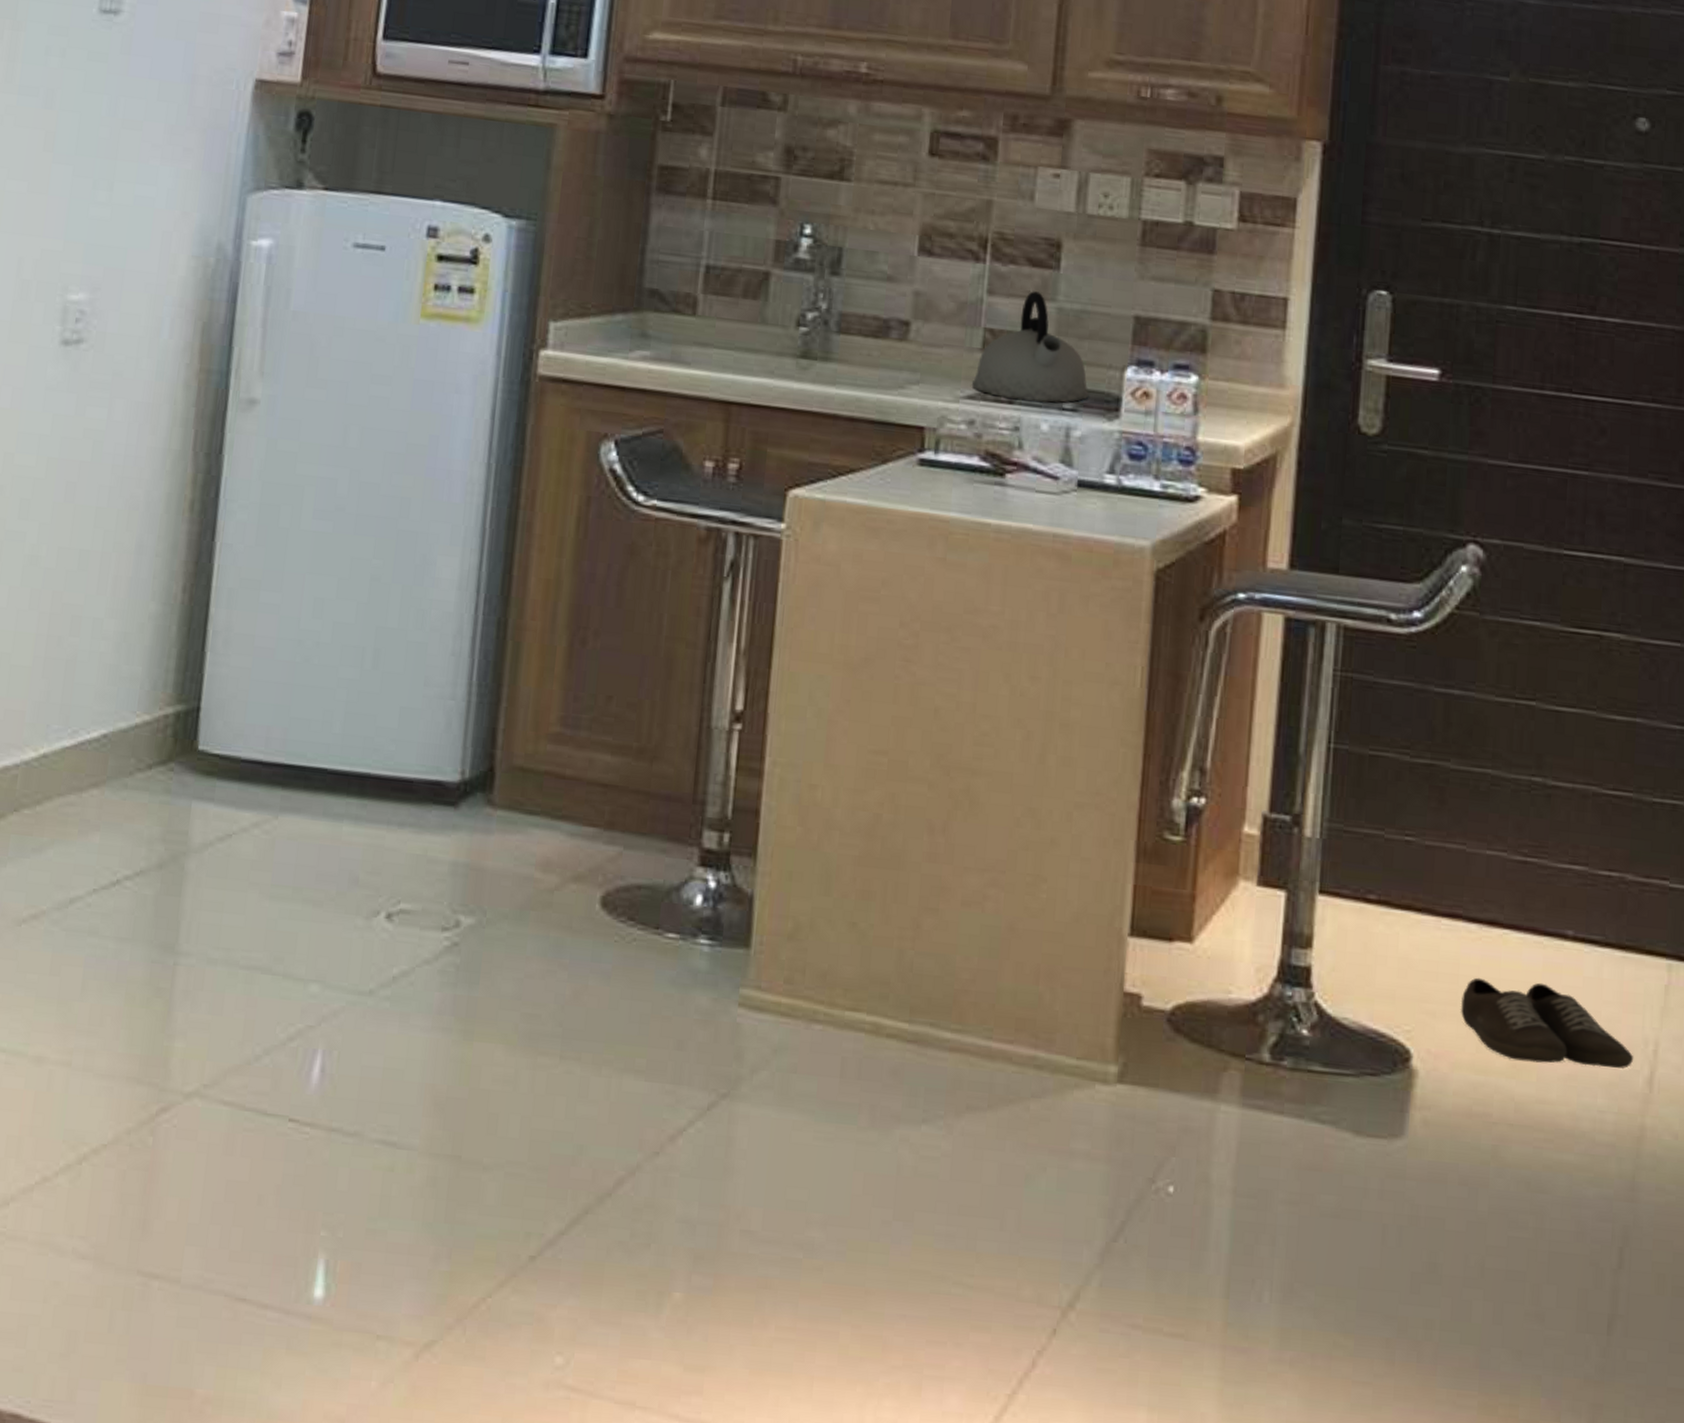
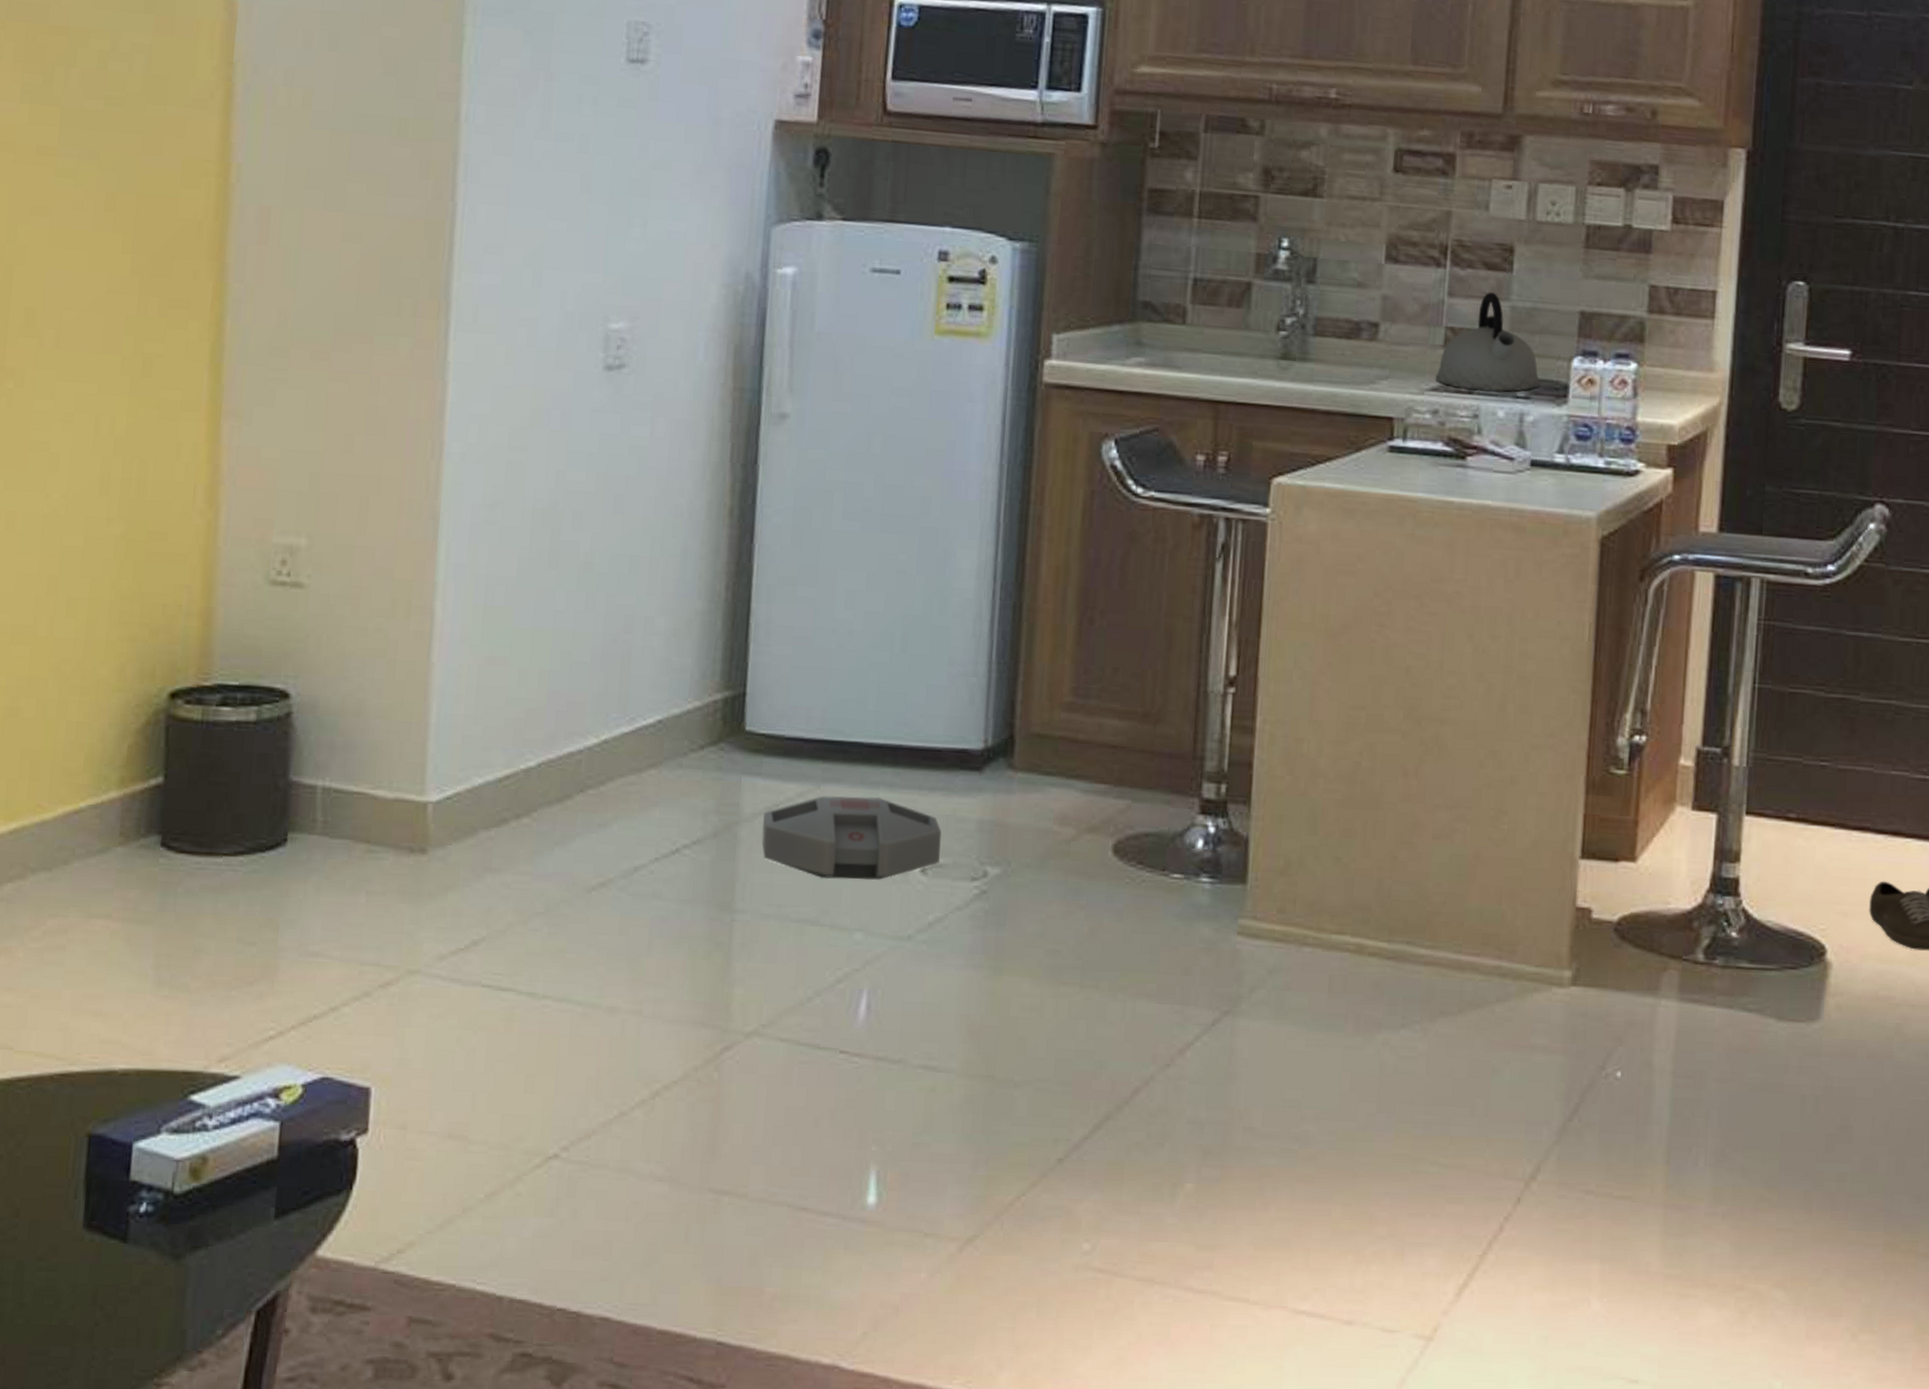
robot vacuum: none [210,827,411,925] -> present [761,795,942,880]

